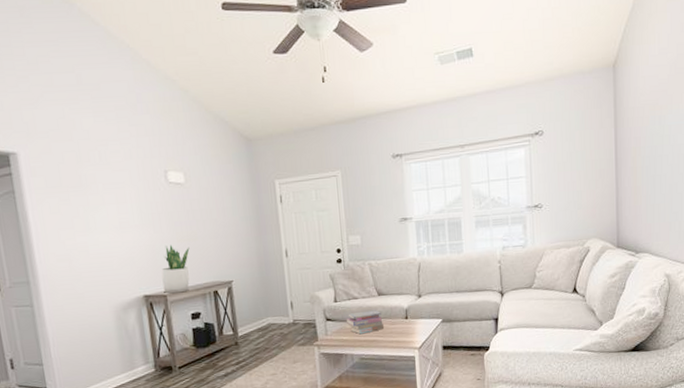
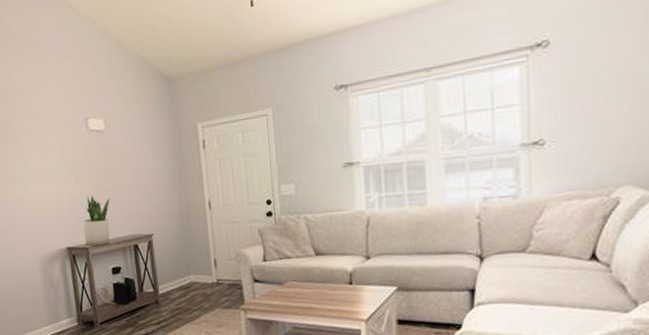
books: present [347,310,384,335] -> none [278,272,322,300]

